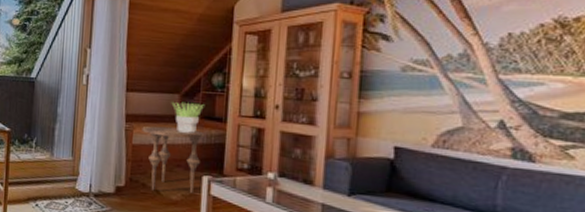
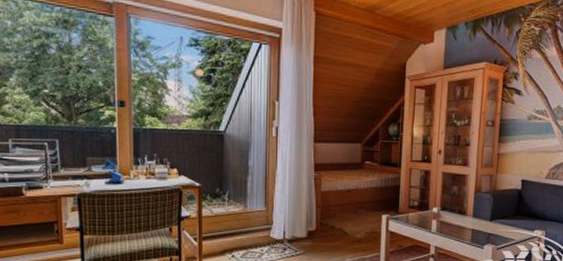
side table: present [142,126,205,194] -> none [329,173,383,232]
potted plant: present [171,102,204,133] -> none [354,150,382,178]

